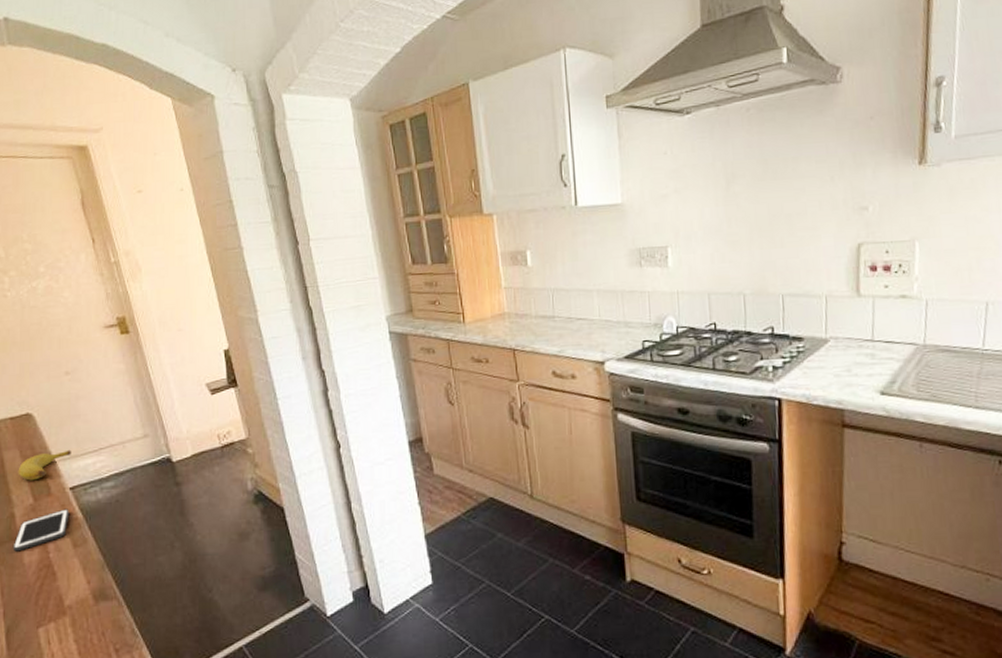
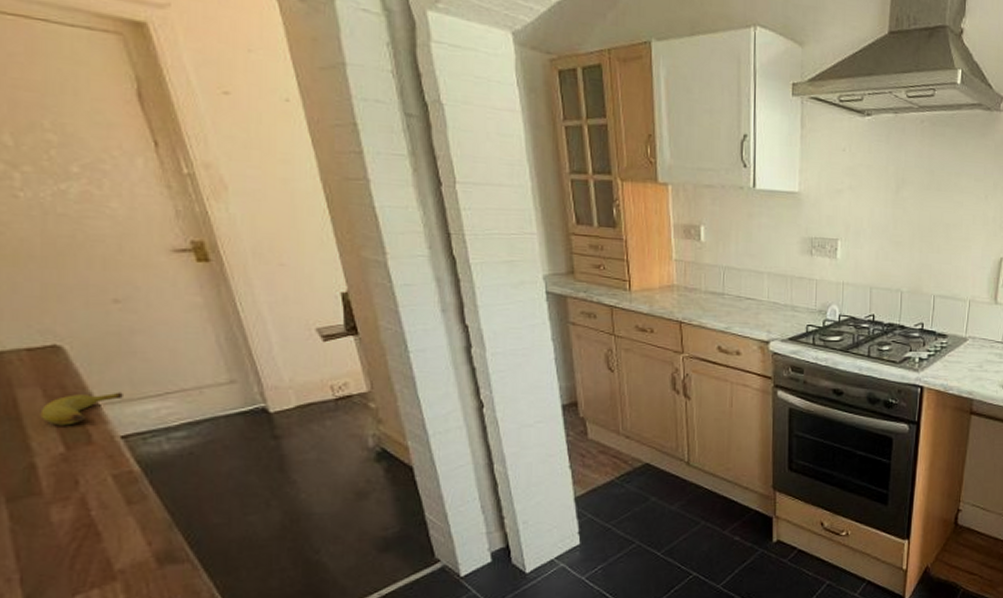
cell phone: present [13,509,70,552] -> none [33,460,121,509]

